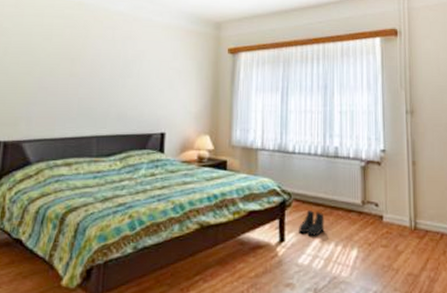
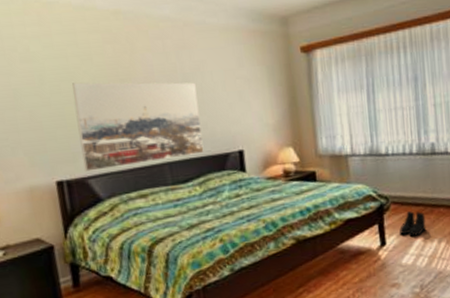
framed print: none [22,57,134,136] -> present [72,82,204,172]

